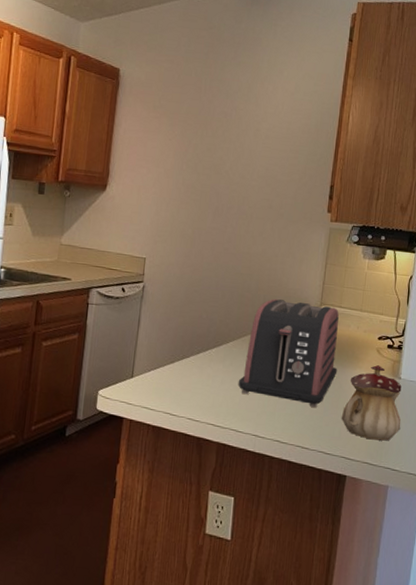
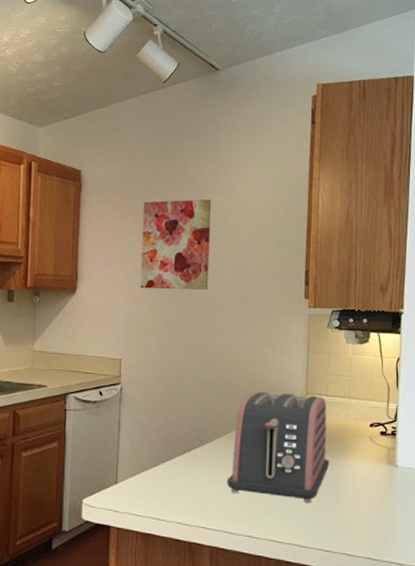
wall art: none [169,105,246,197] -> present [140,199,212,290]
teapot: present [341,365,402,441] -> none [338,454,403,534]

